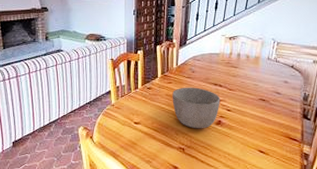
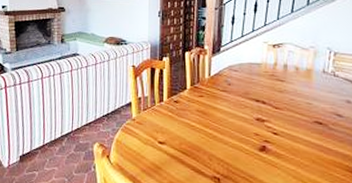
bowl: present [172,87,221,129] -> none [204,102,265,155]

